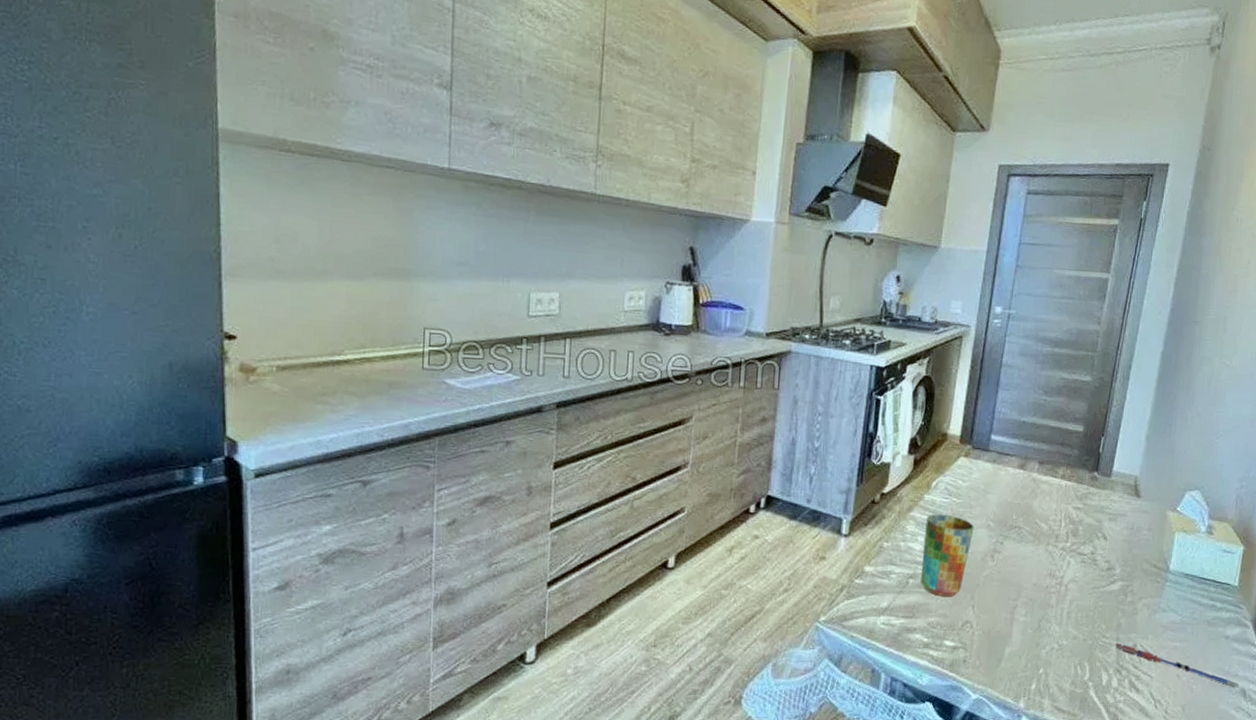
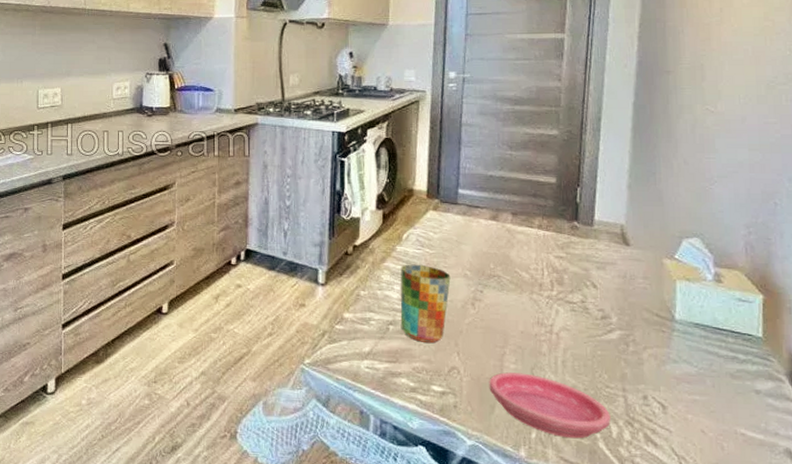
saucer: none [998,625,1103,688] -> present [489,372,611,439]
pen: present [1115,643,1239,688] -> none [622,394,782,448]

